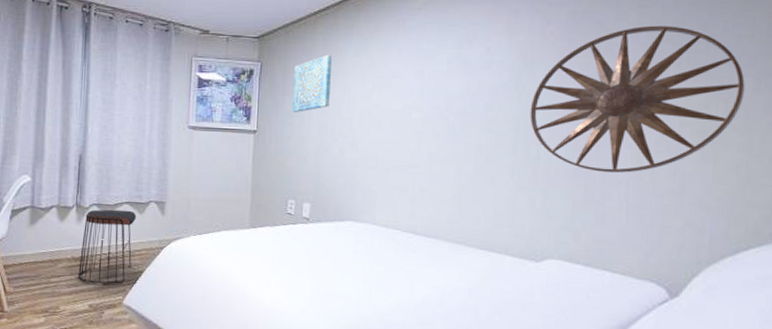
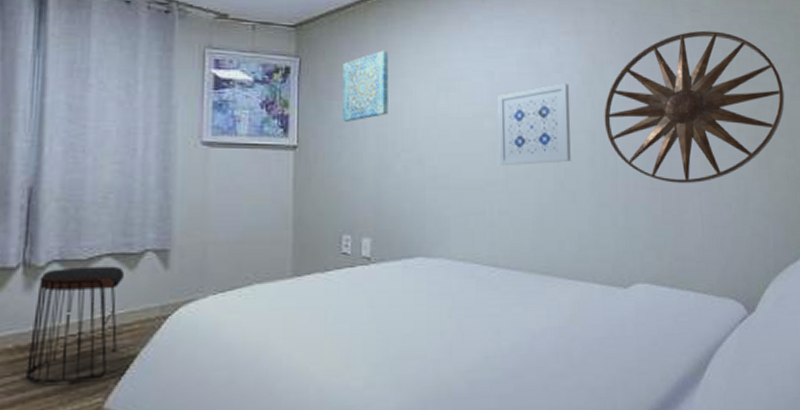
wall art: none [424,80,497,151] -> present [498,84,571,165]

